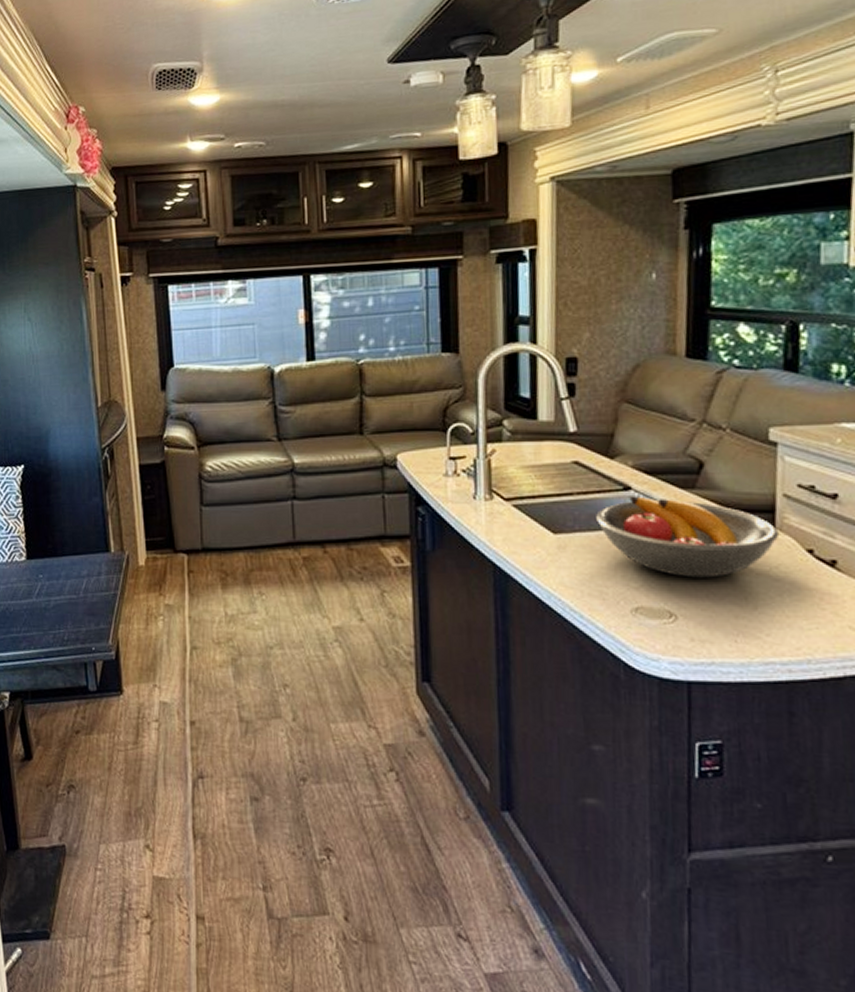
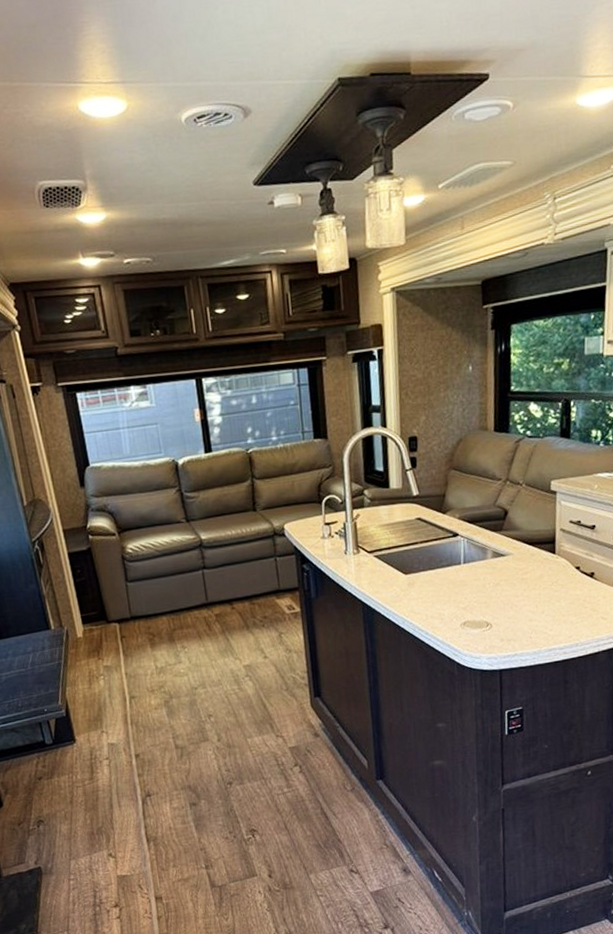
fruit bowl: present [596,496,780,578] -> none [434,540,558,596]

